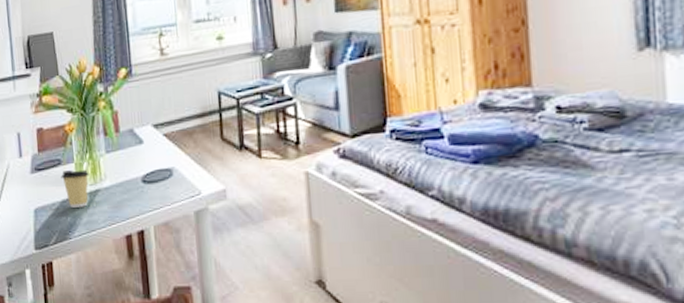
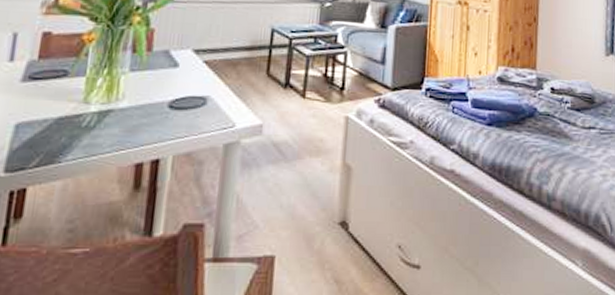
coffee cup: present [61,169,89,208] -> none [63,84,103,127]

